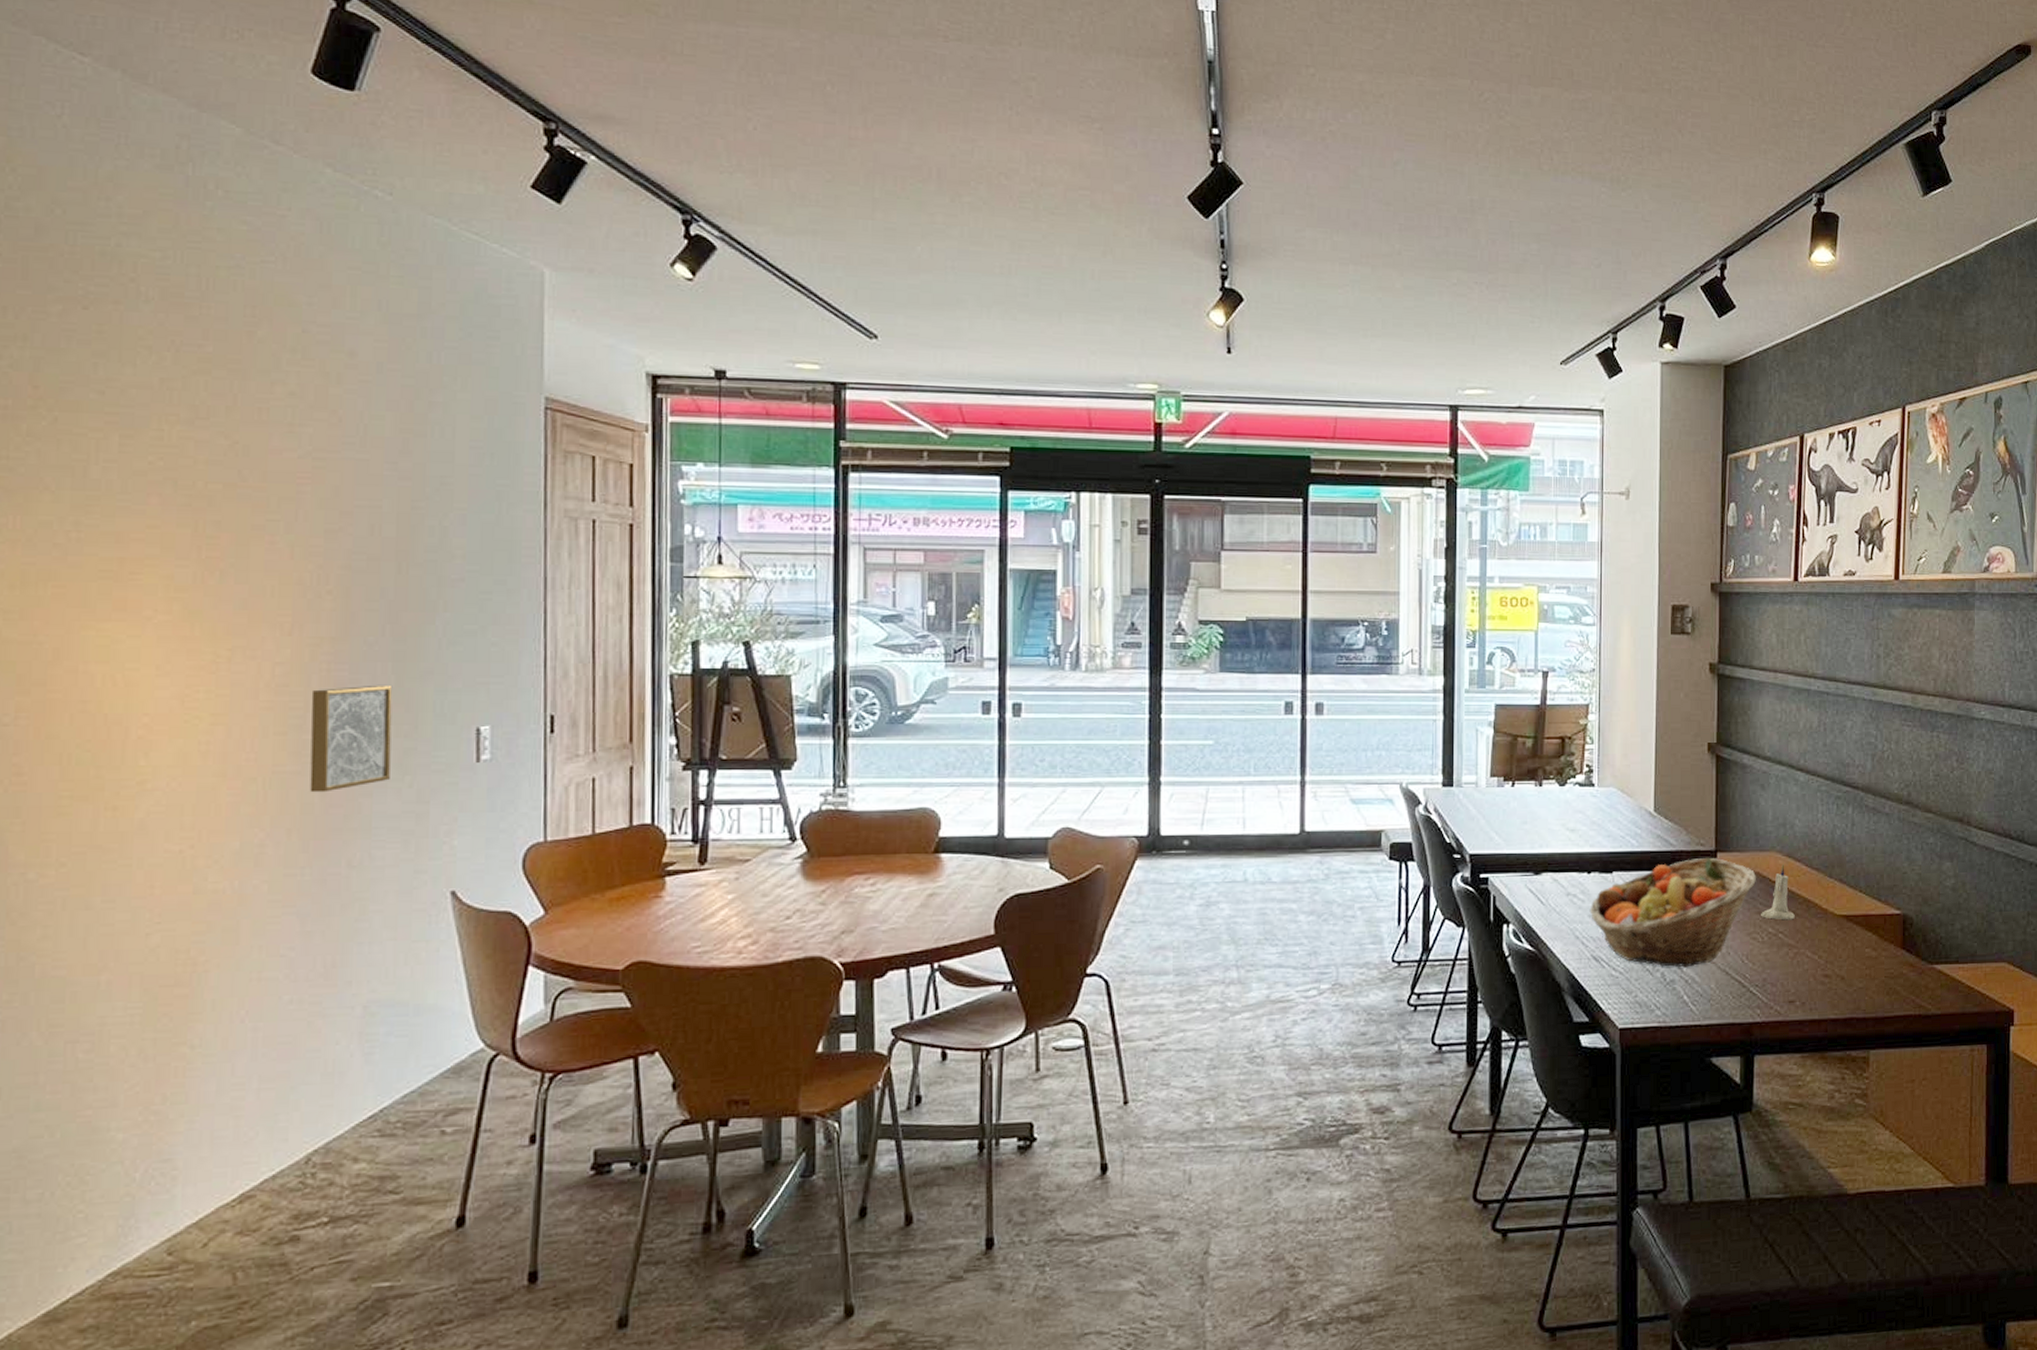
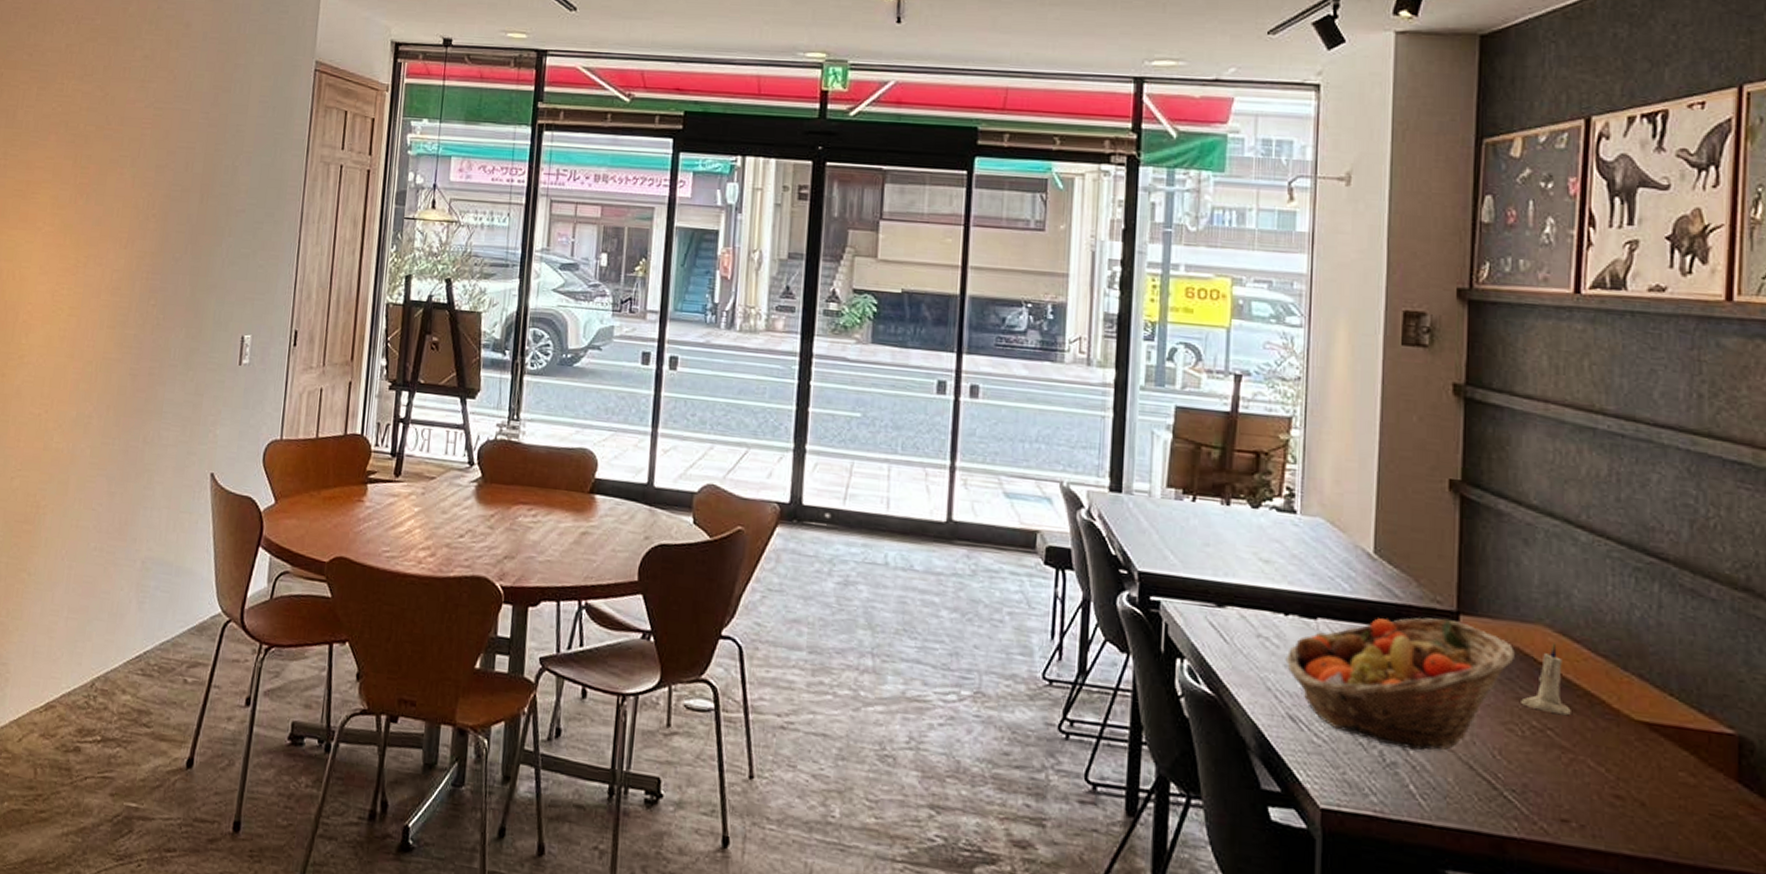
wall art: present [310,684,393,793] -> none [125,293,188,379]

